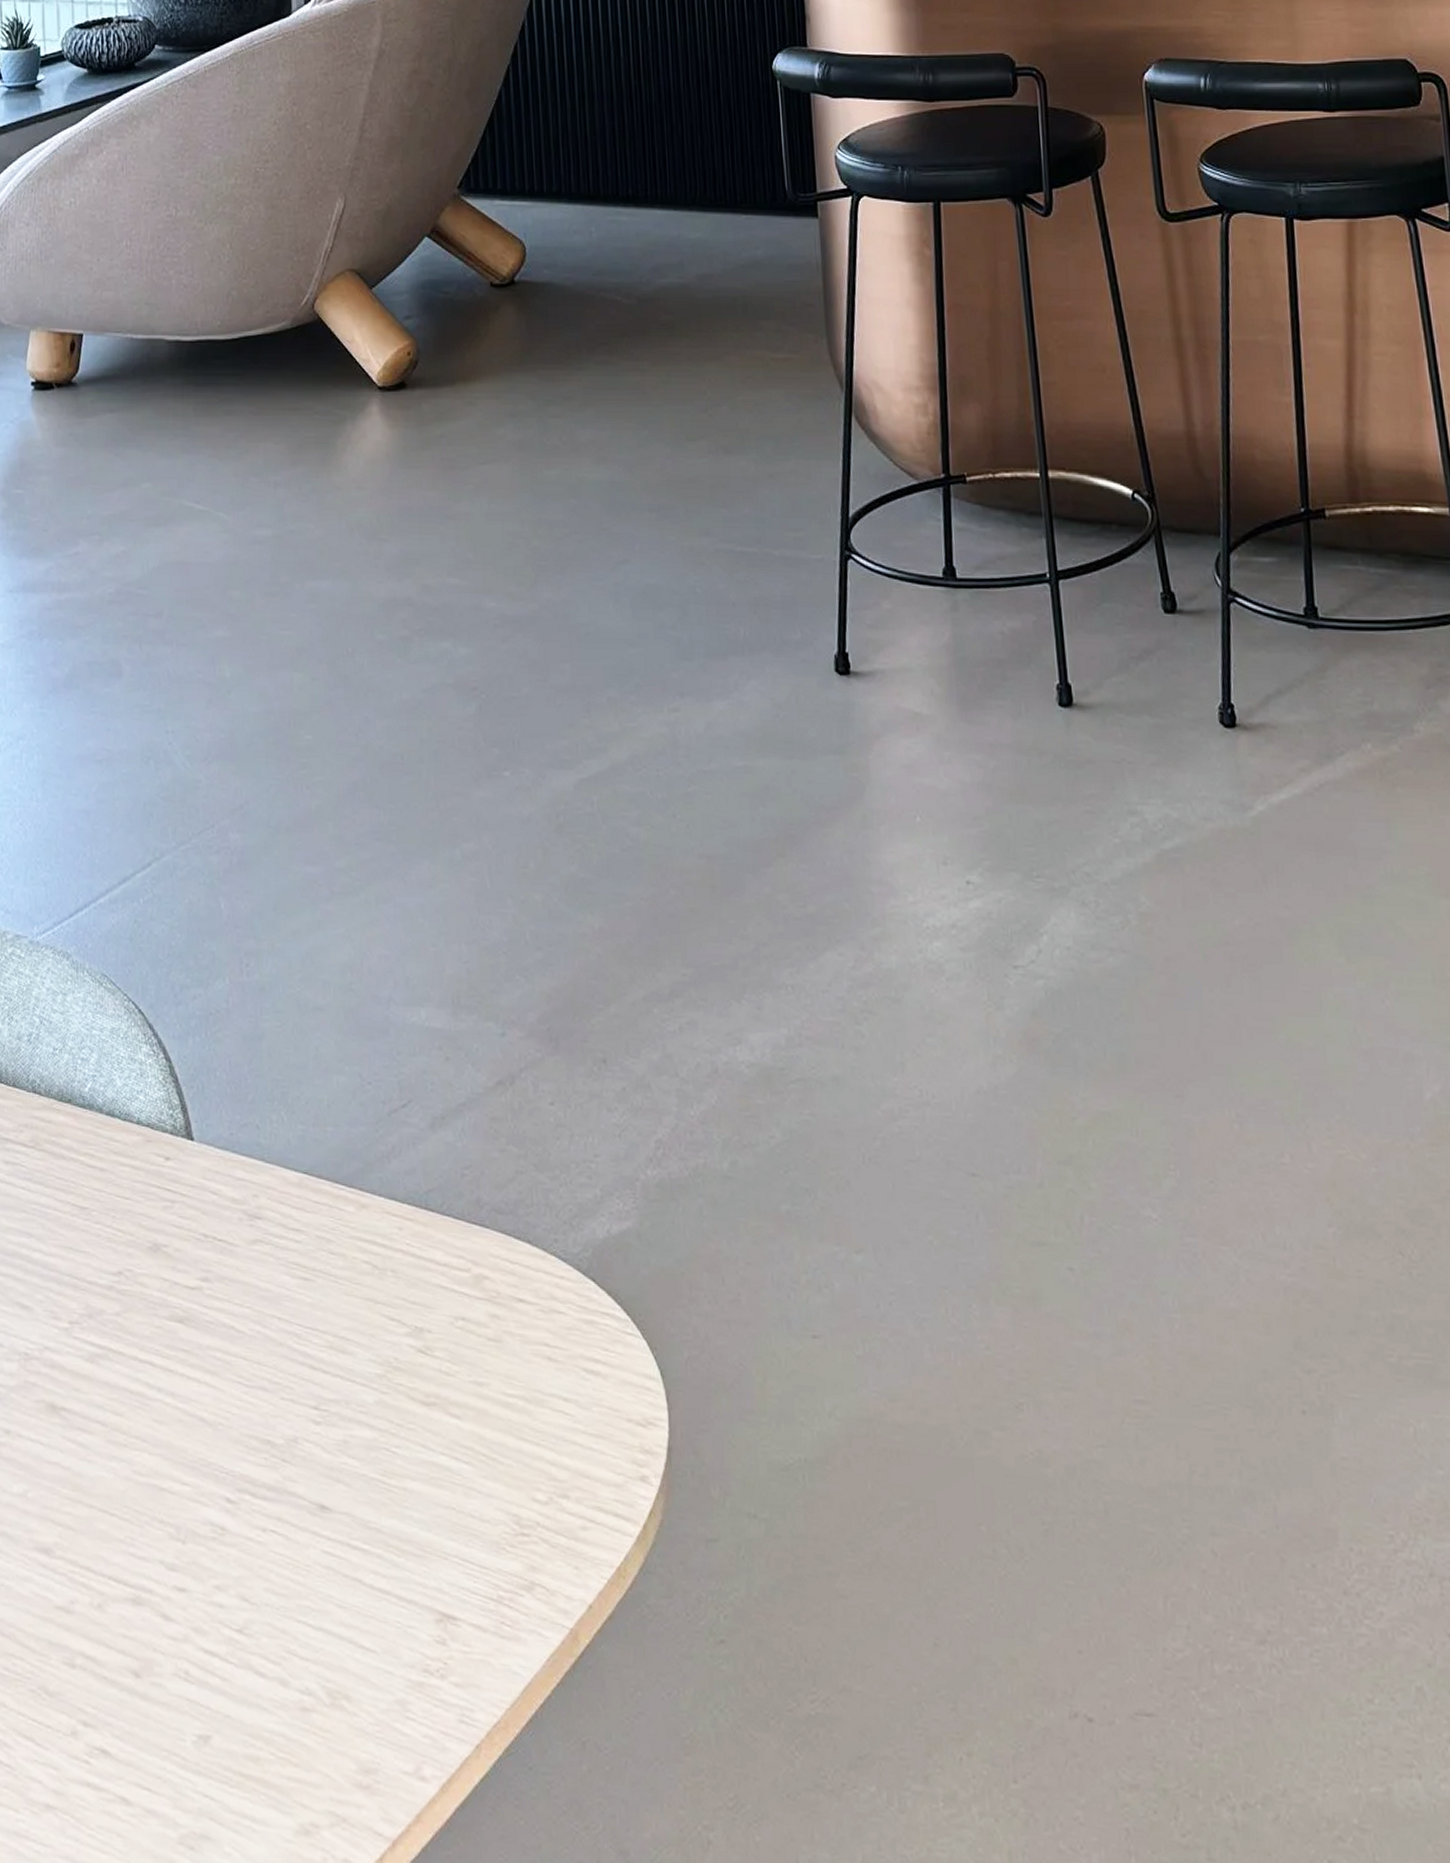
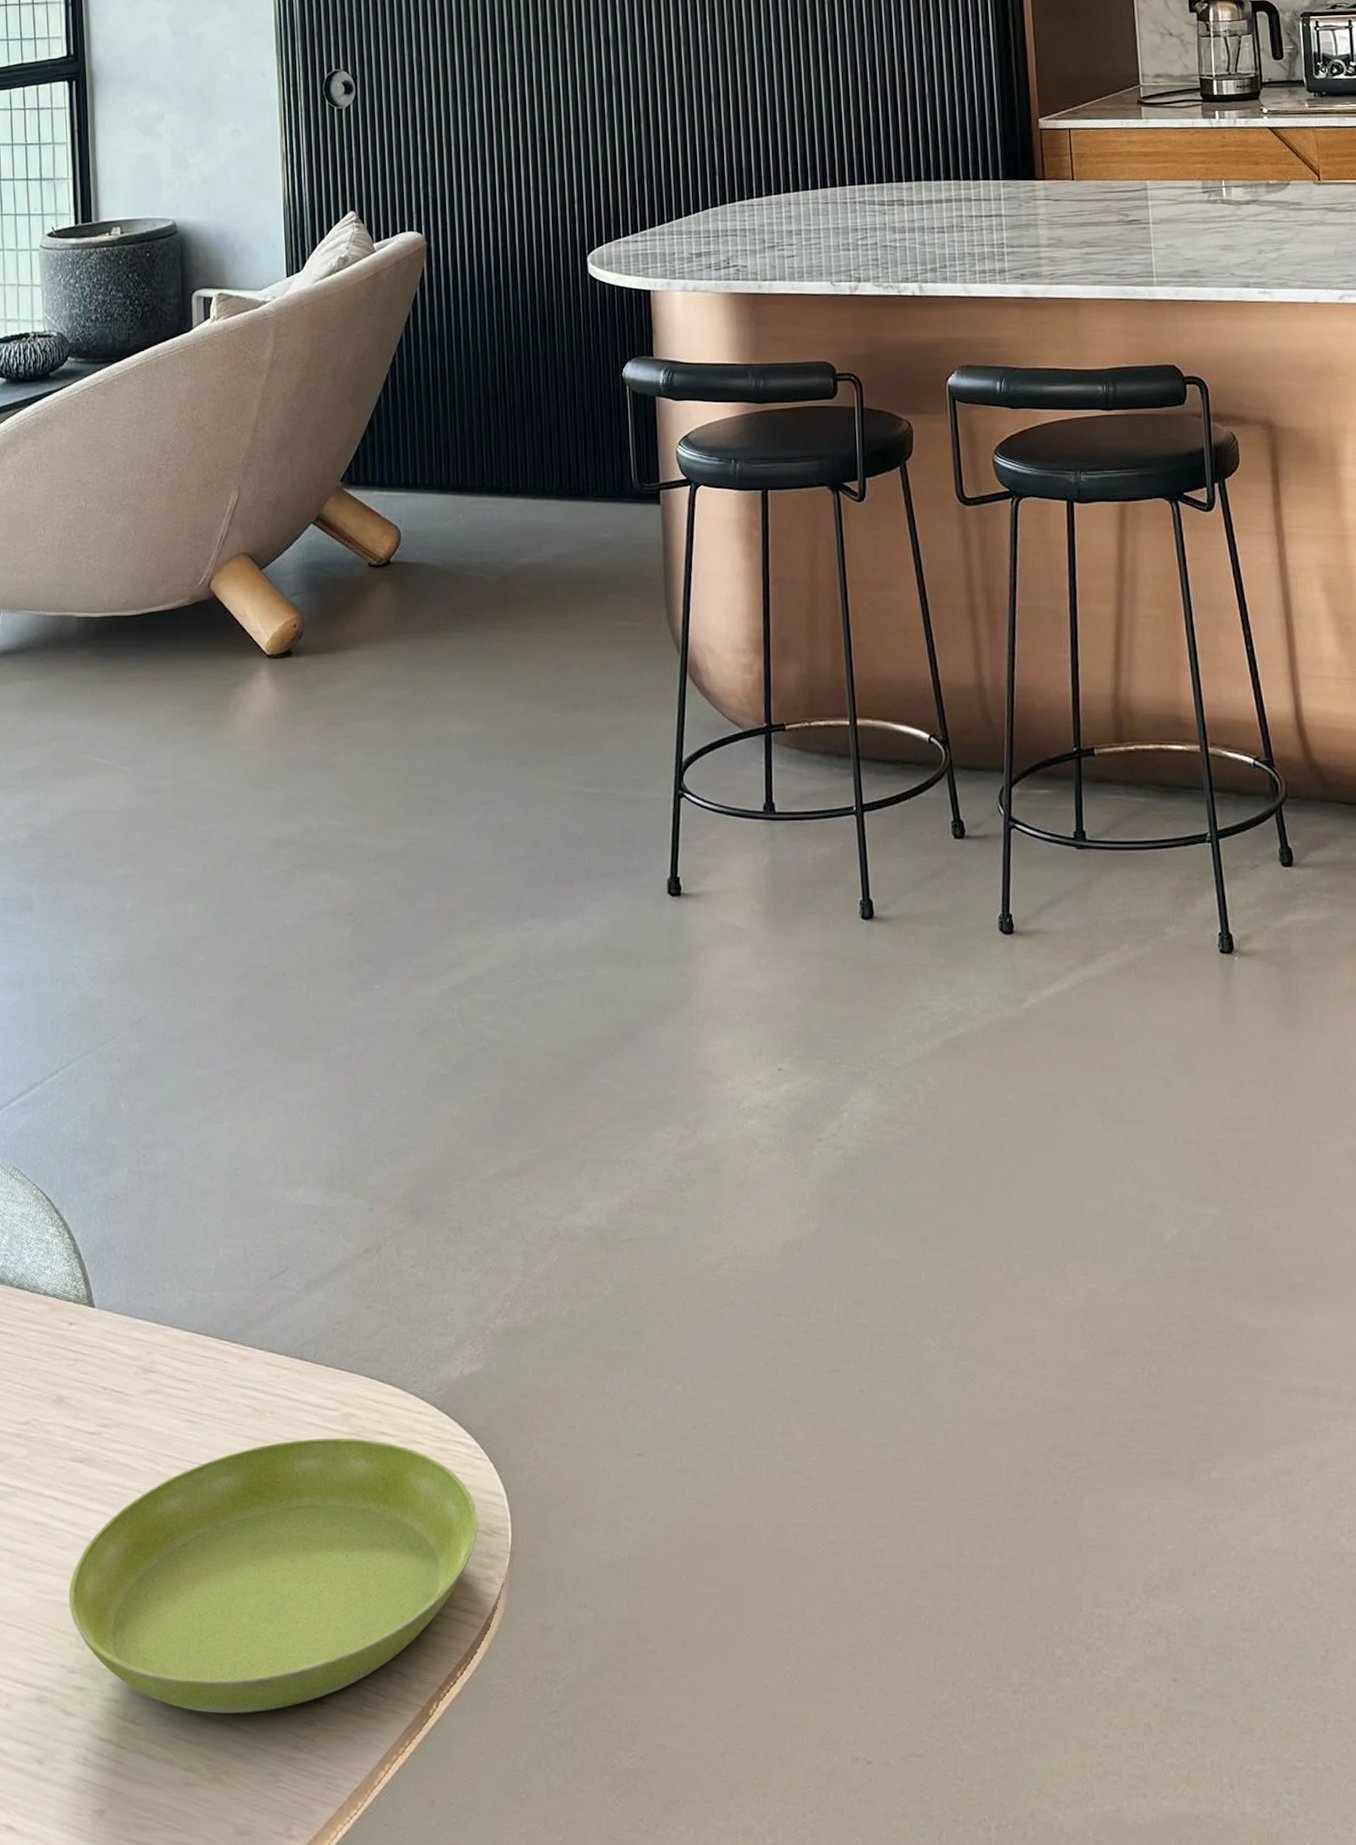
saucer: none [167,1303,630,1628] -> present [68,1437,478,1714]

